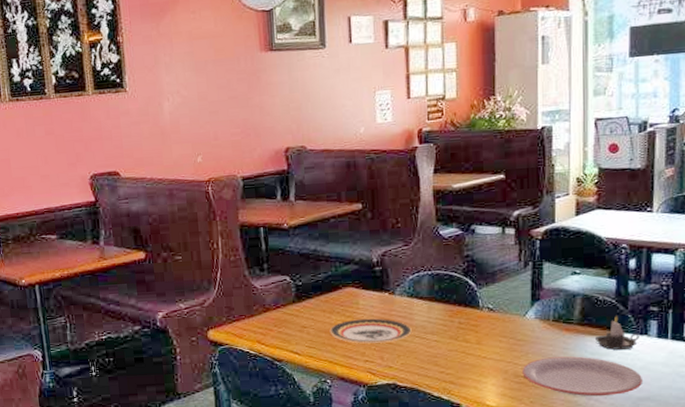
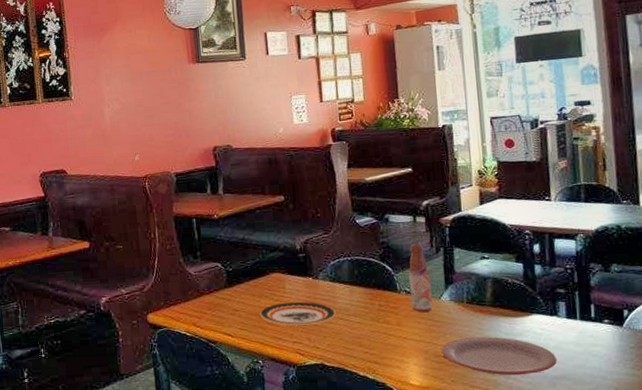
bottle: none [492,257,516,330] -> present [408,243,433,312]
candle: present [595,316,639,350] -> none [508,298,550,330]

